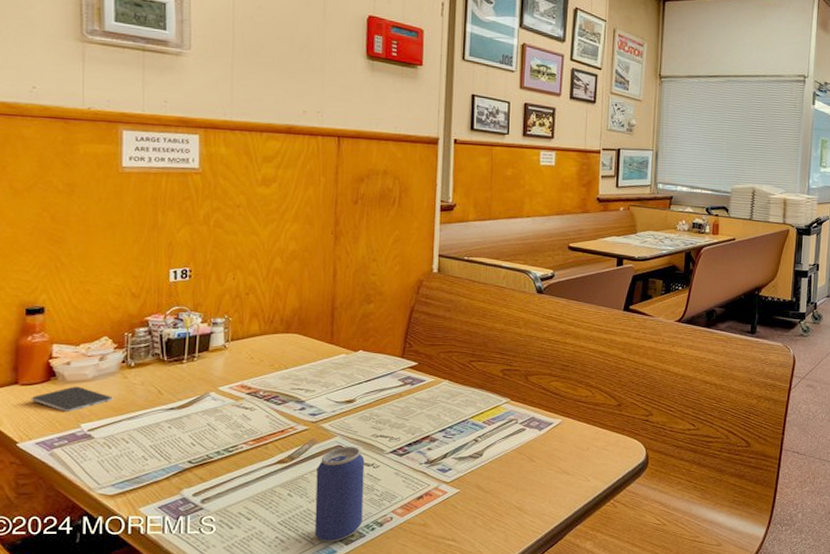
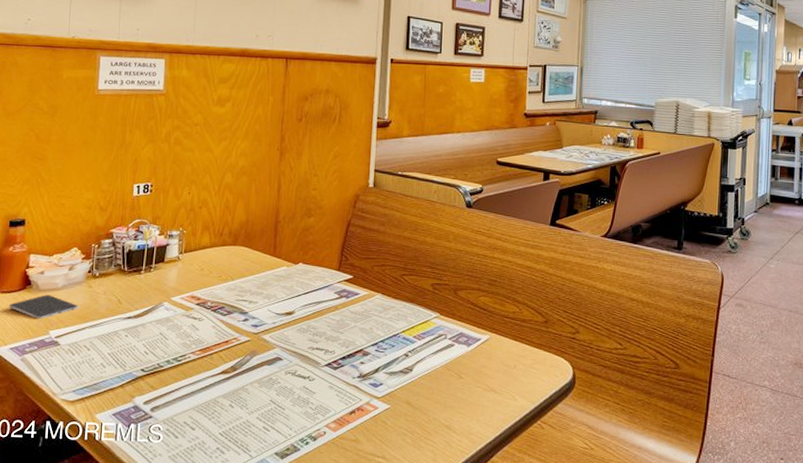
beverage can: present [314,447,365,542] -> none [252,358,301,455]

